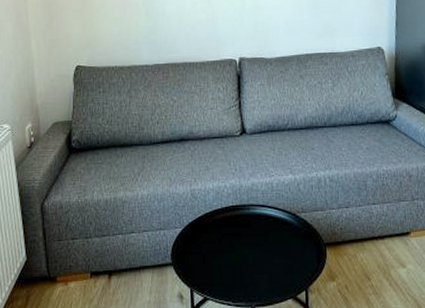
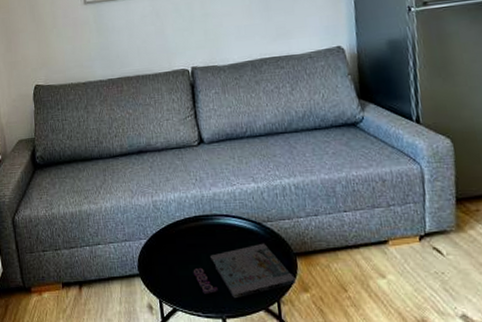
magazine: none [226,233,324,288] -> present [193,243,296,299]

